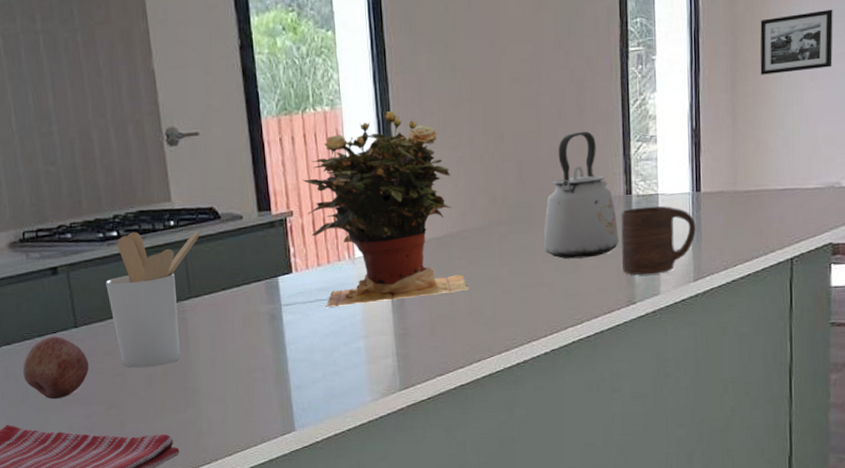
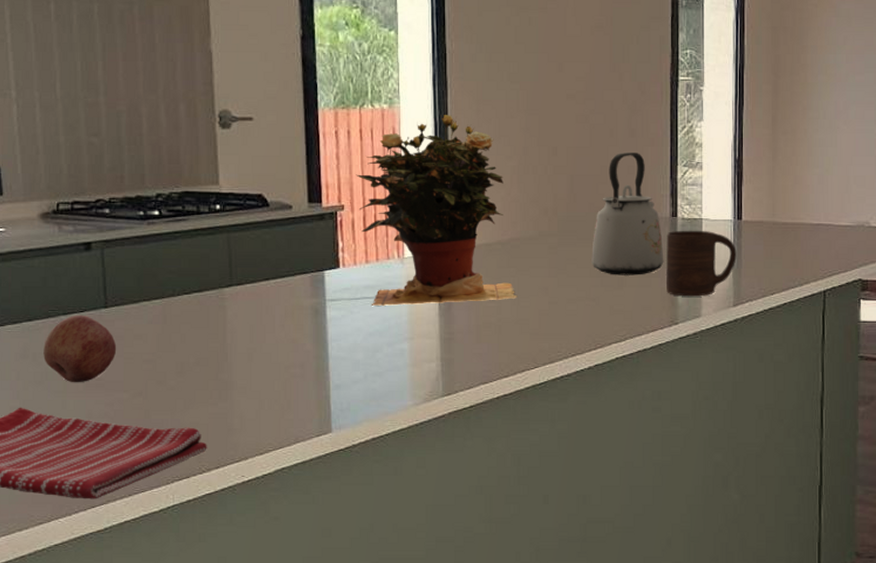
utensil holder: present [106,231,201,368] -> none [142,212,247,355]
picture frame: present [760,9,833,75] -> none [798,60,865,115]

